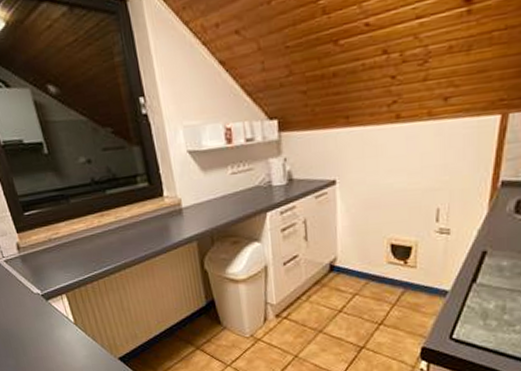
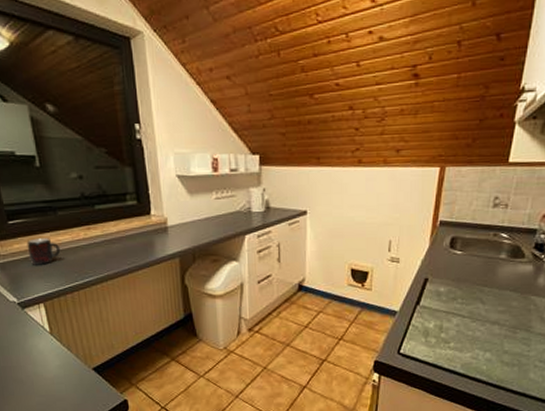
mug: none [43,227,77,256] -> present [26,238,61,265]

